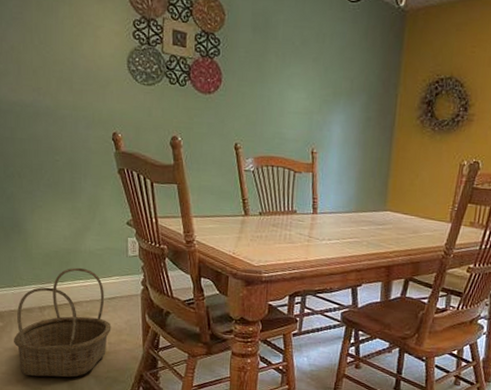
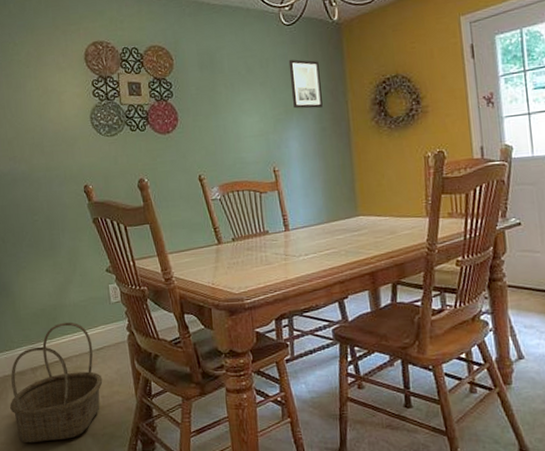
wall art: none [343,39,376,96] -> present [288,59,323,109]

